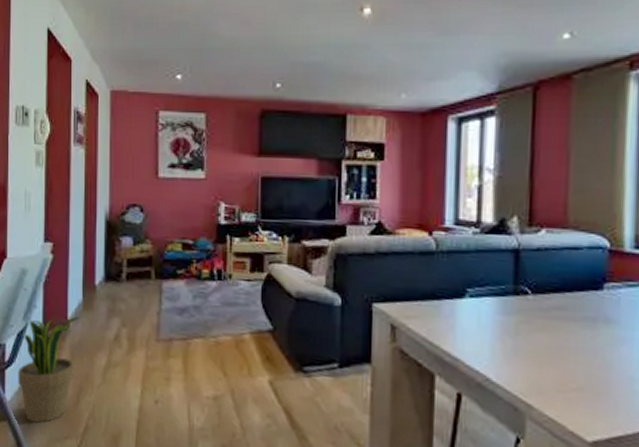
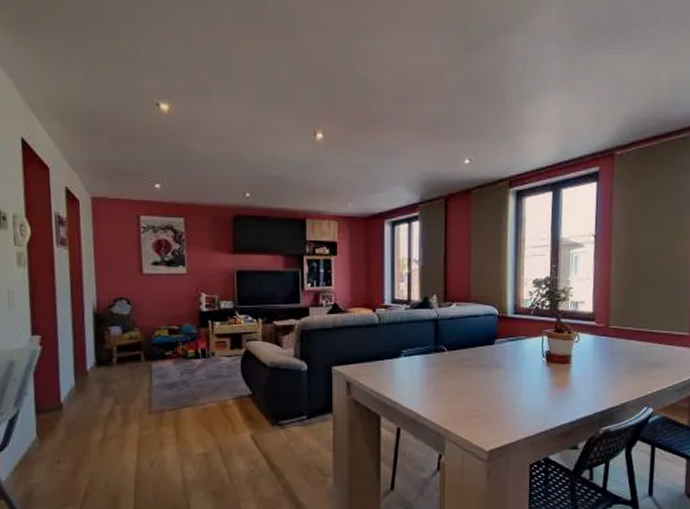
potted plant: present [17,316,81,424] -> none [12,399,74,498]

